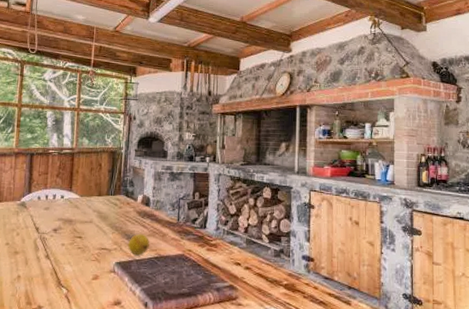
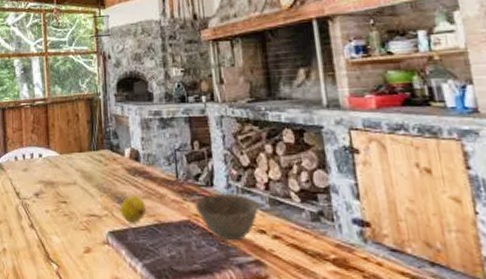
bowl: none [189,234,239,271] -> present [195,193,260,241]

